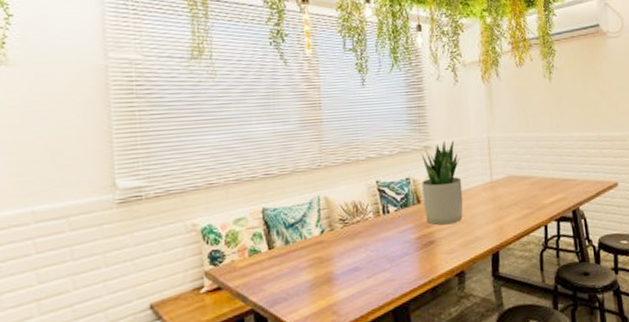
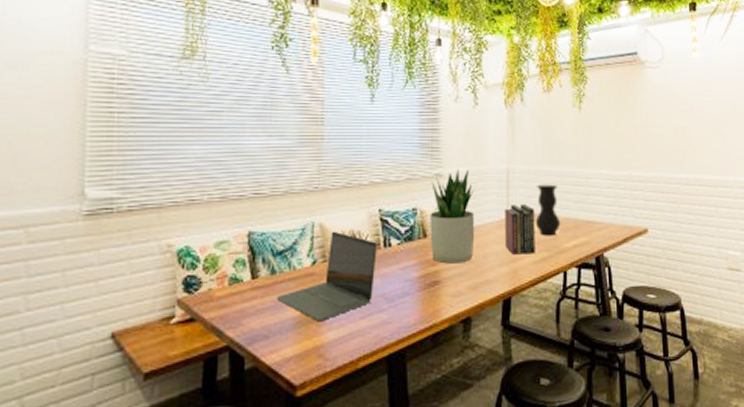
laptop: none [292,202,378,284] -> present [276,231,377,322]
books: none [488,168,518,214] -> present [505,204,535,255]
vase: none [514,148,540,195] -> present [535,184,561,236]

